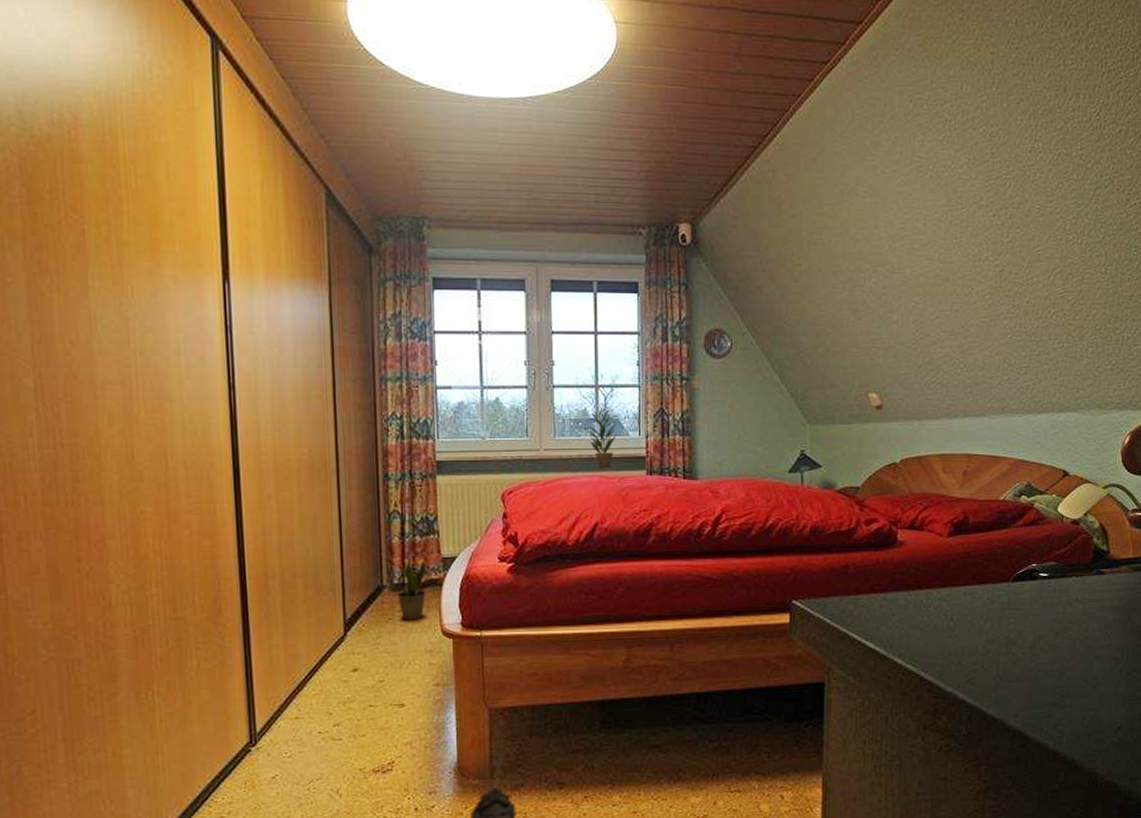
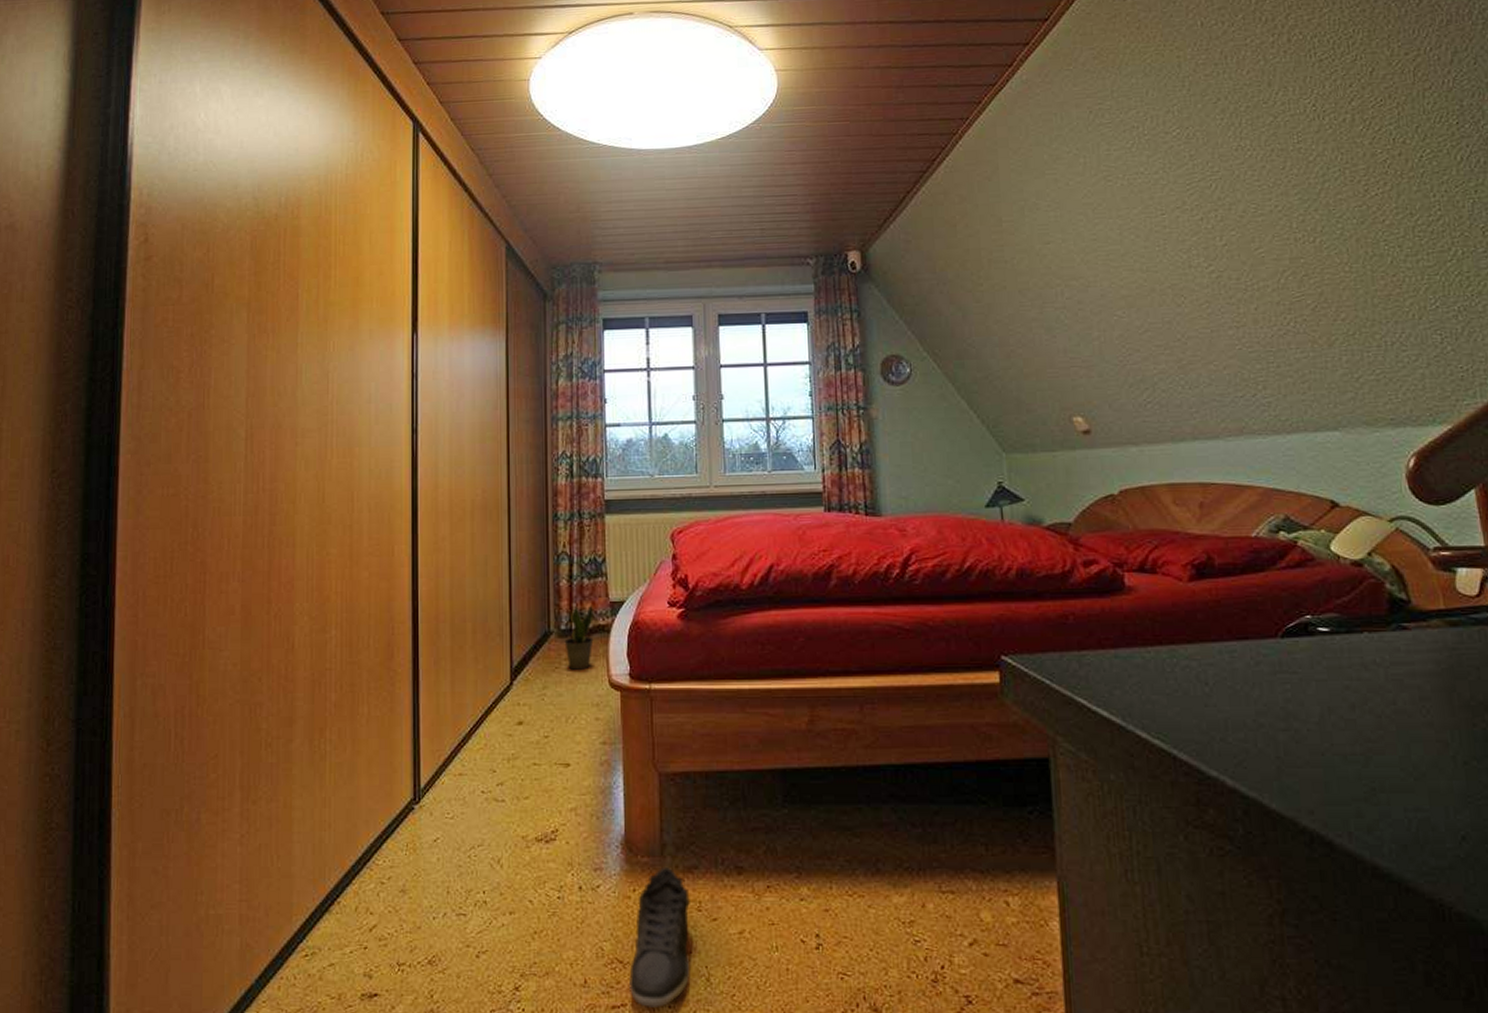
potted plant: present [586,408,617,469] -> none [757,441,790,506]

